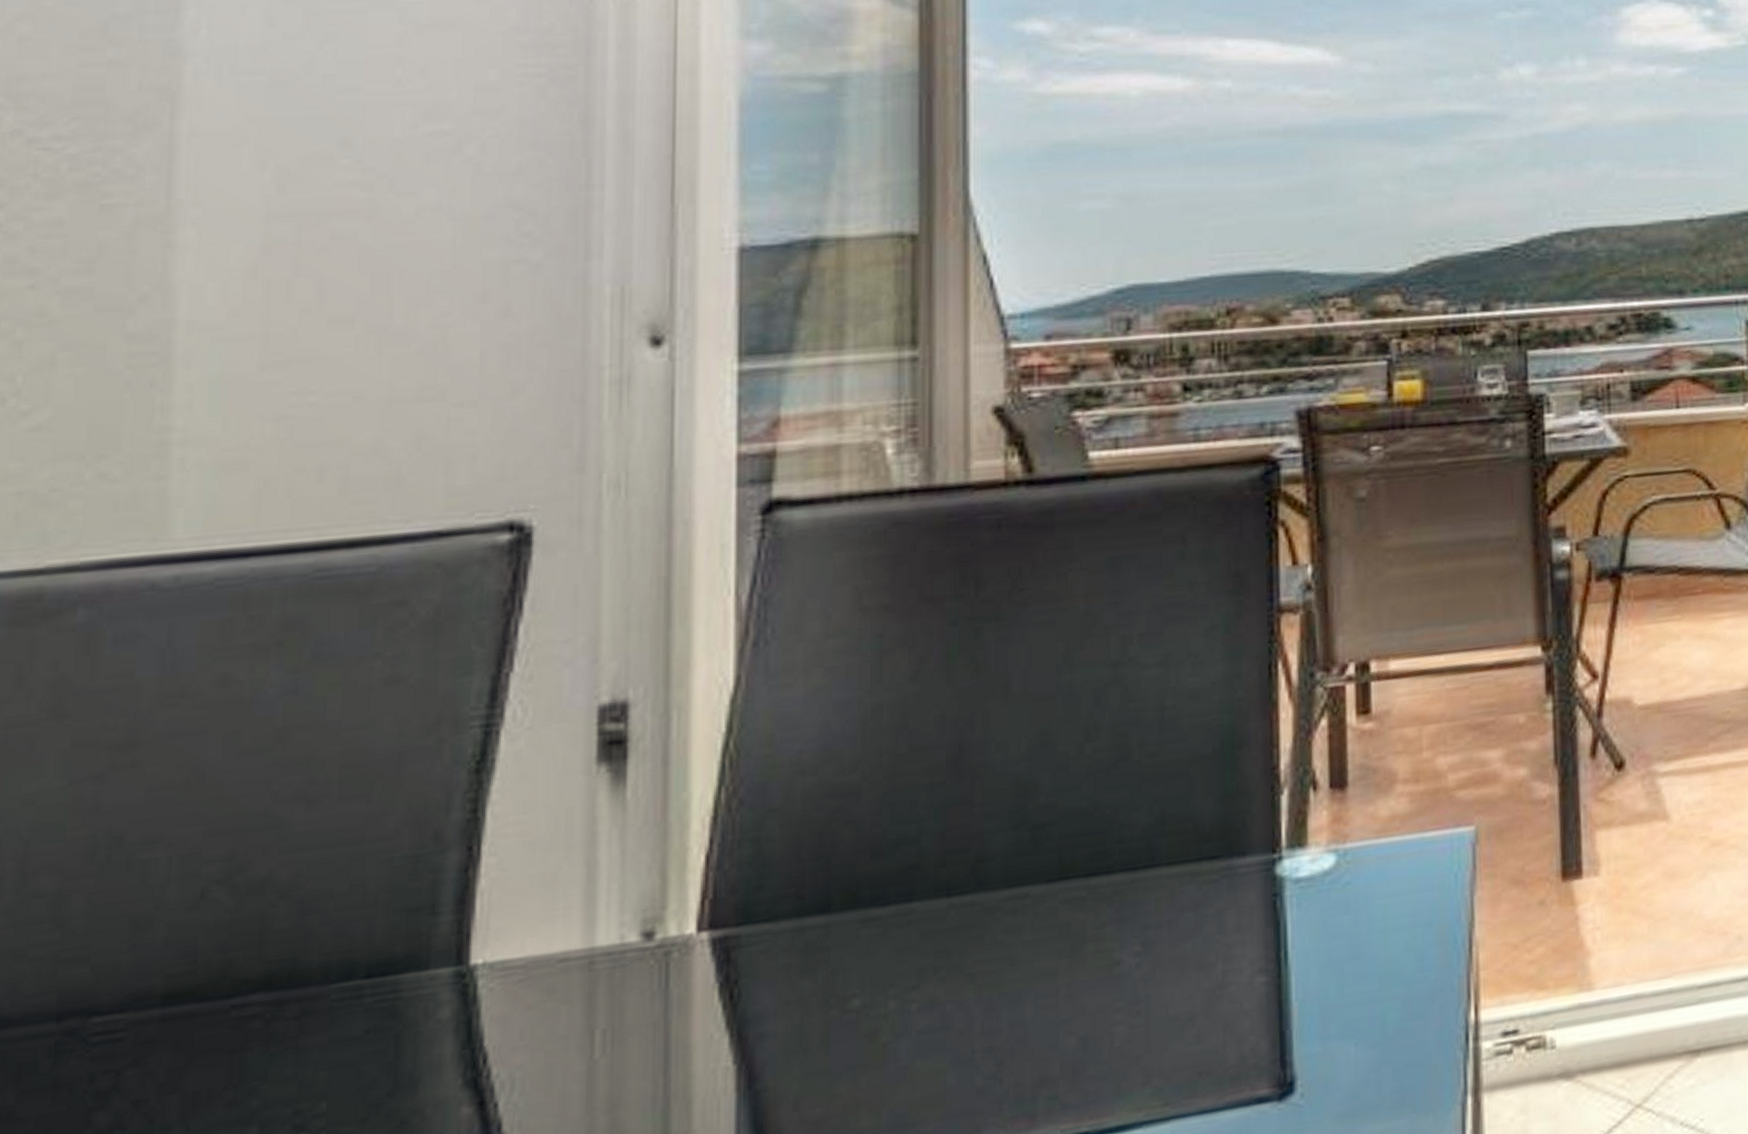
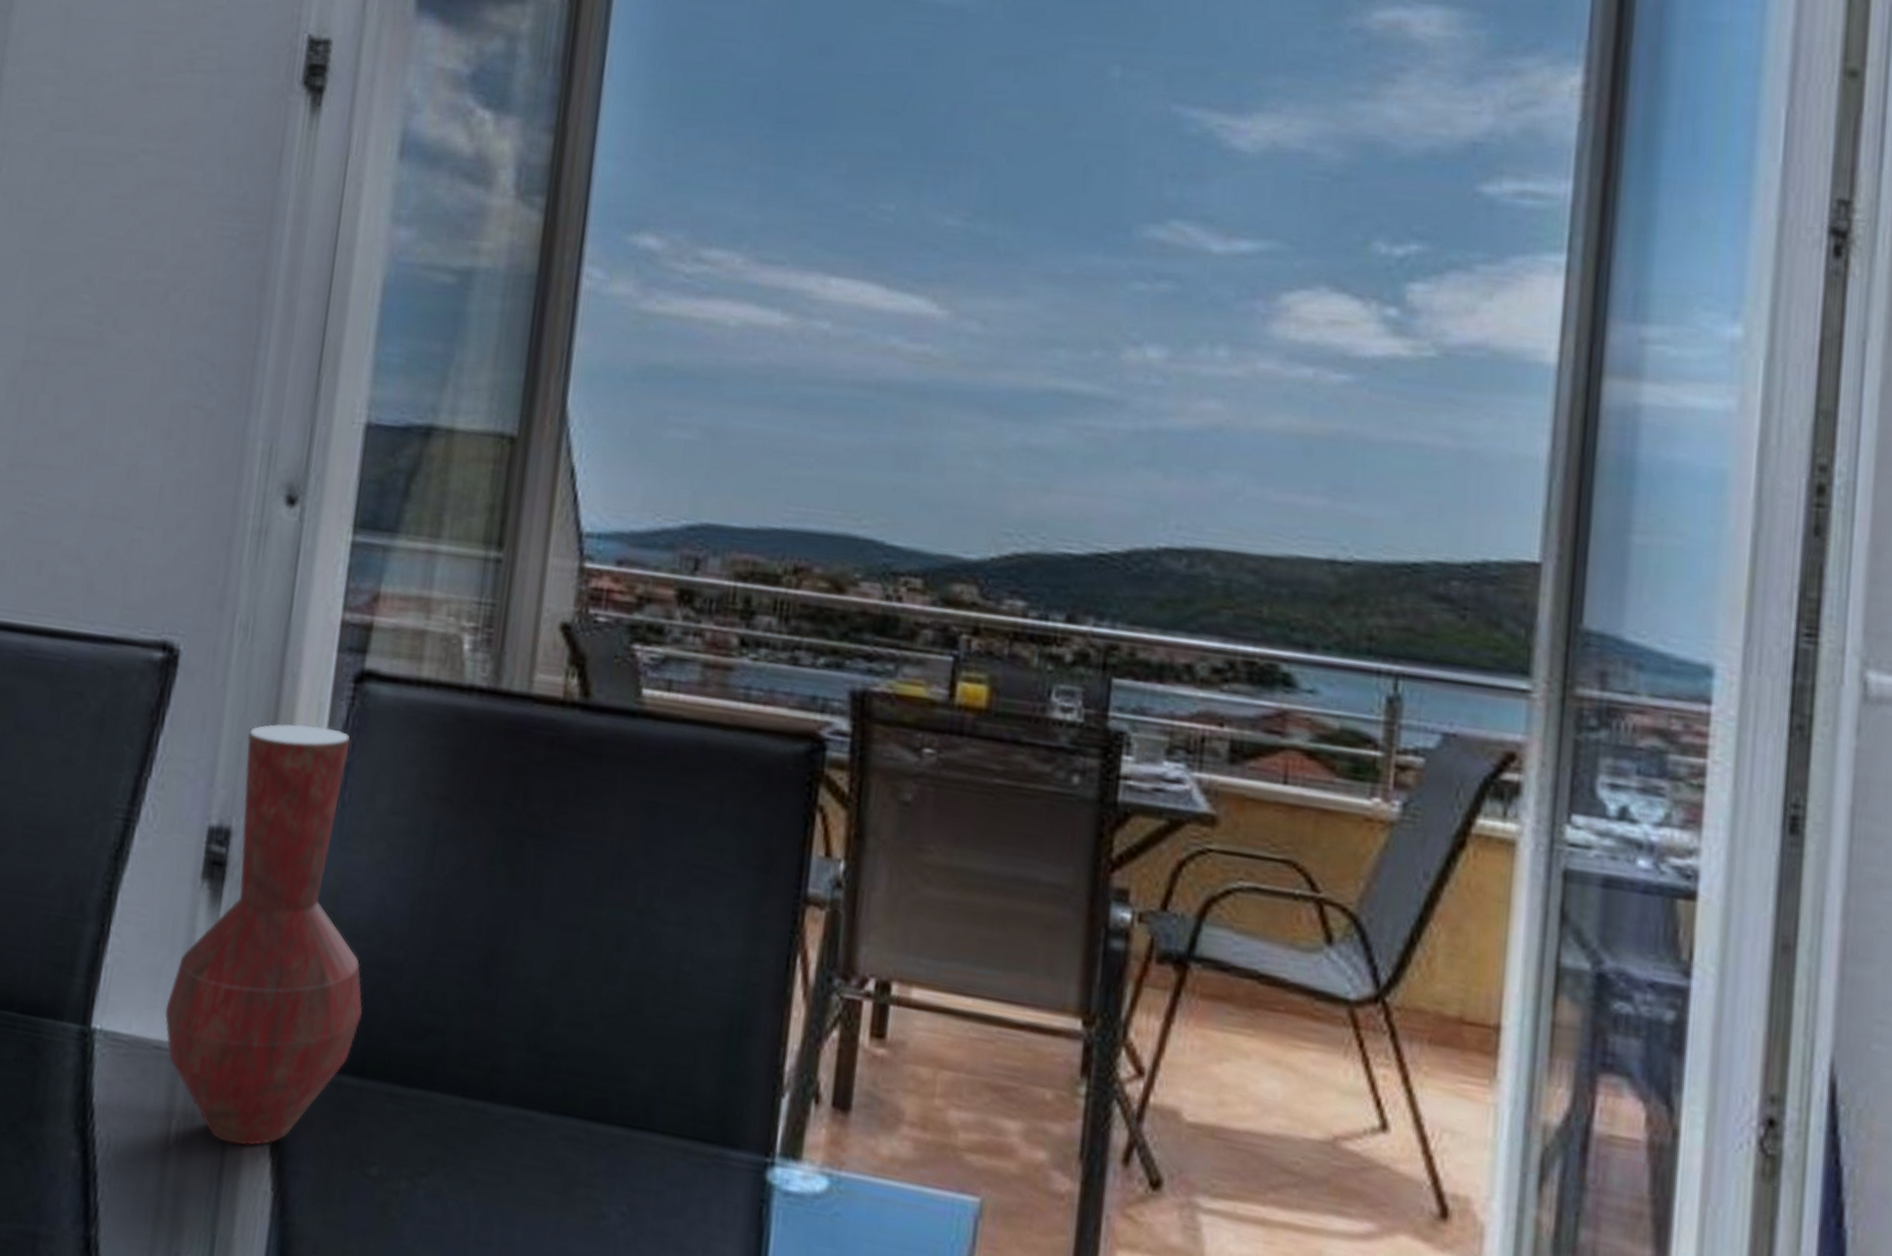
vase: none [569,567,818,1034] -> present [165,723,362,1146]

